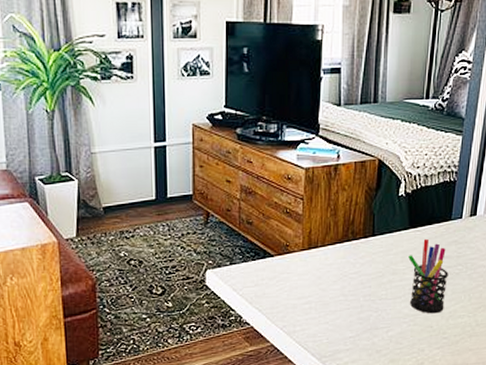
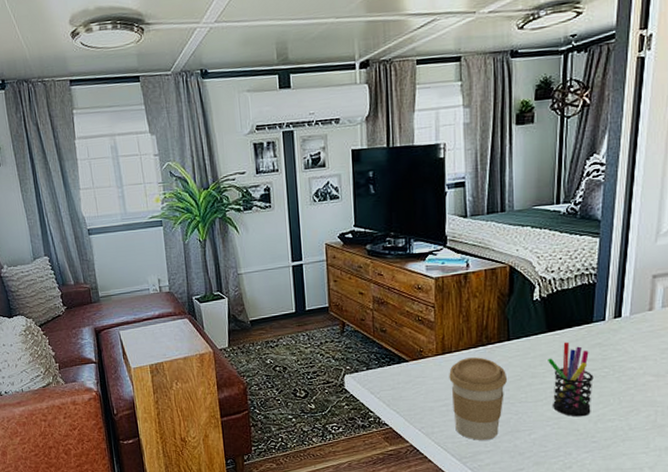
coffee cup: none [314,253,370,339] -> present [449,357,508,440]

